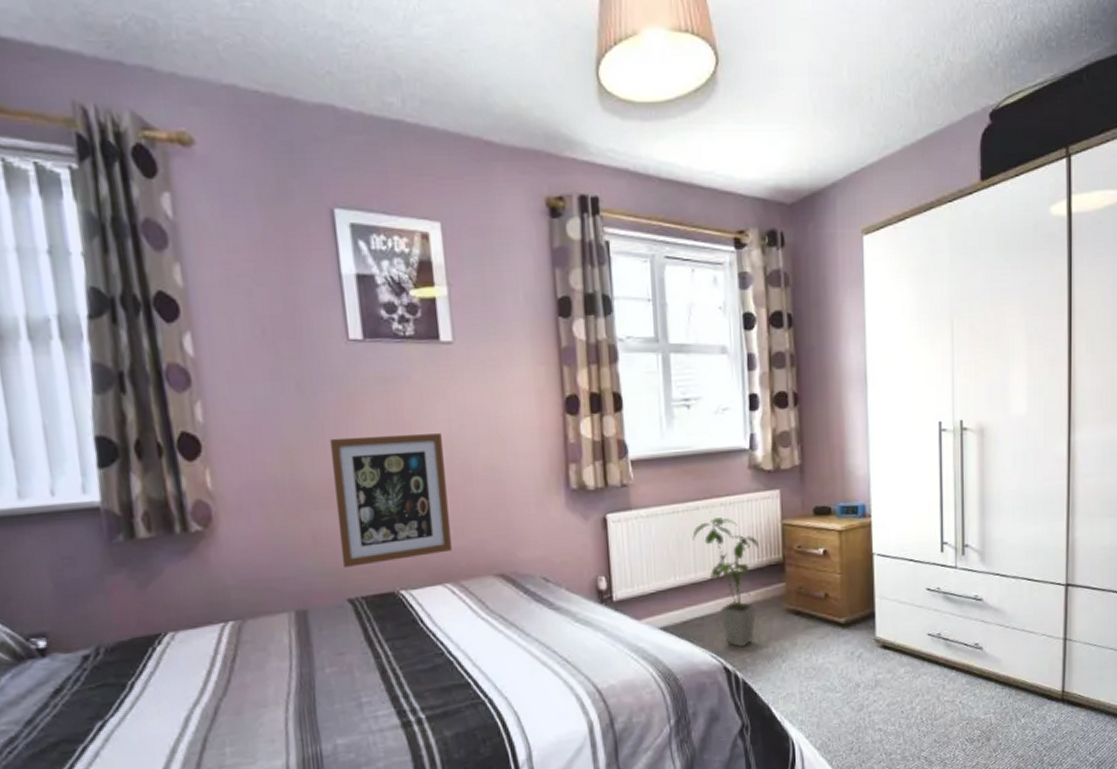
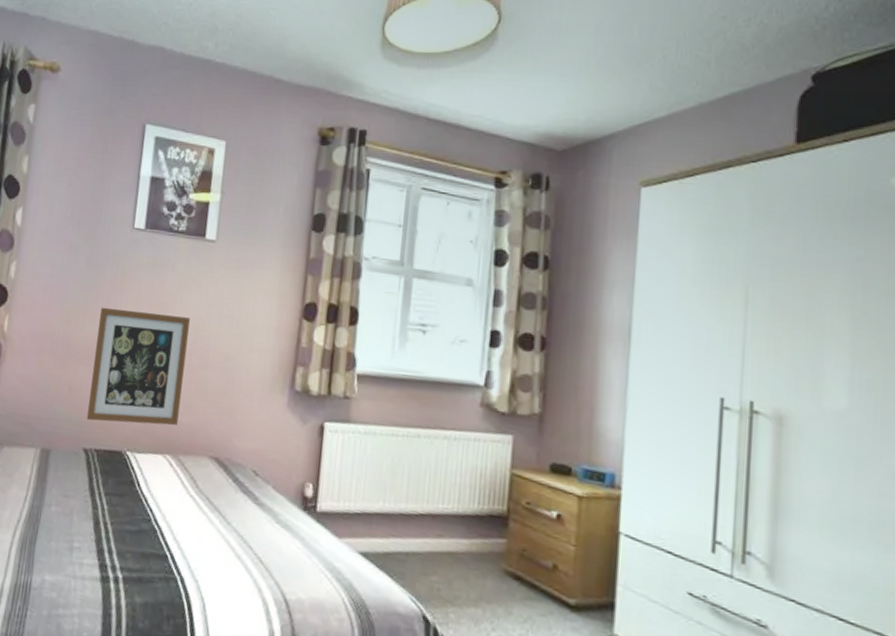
house plant: present [692,517,759,648] -> none [408,450,481,600]

